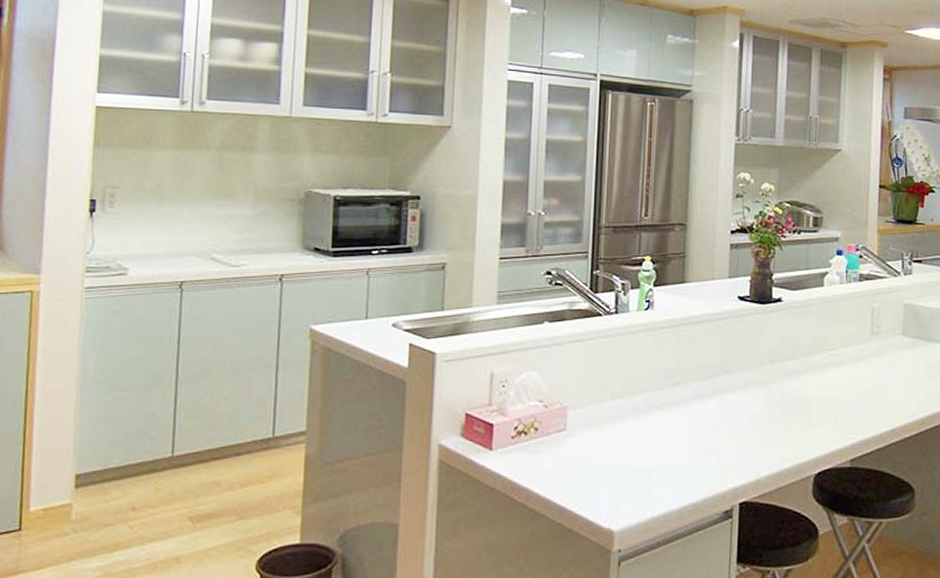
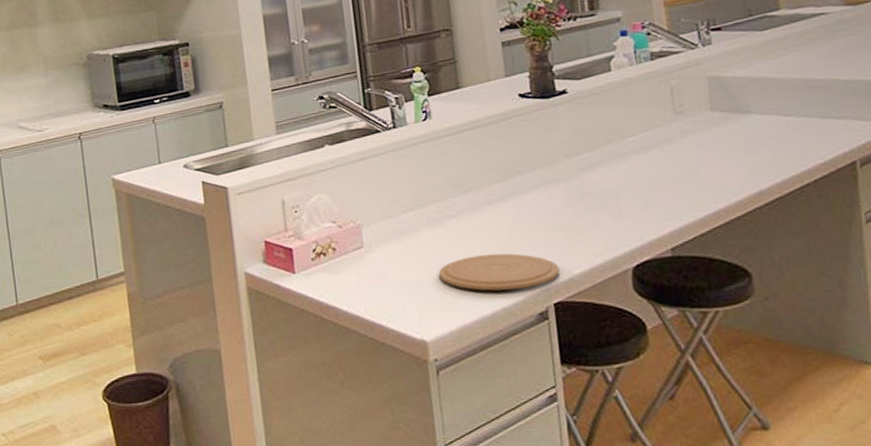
plate: none [636,449,750,486] -> present [439,253,560,291]

